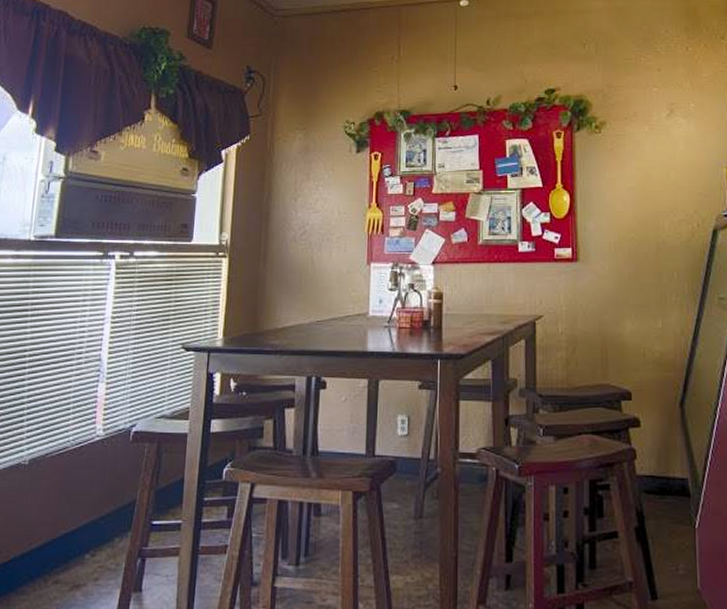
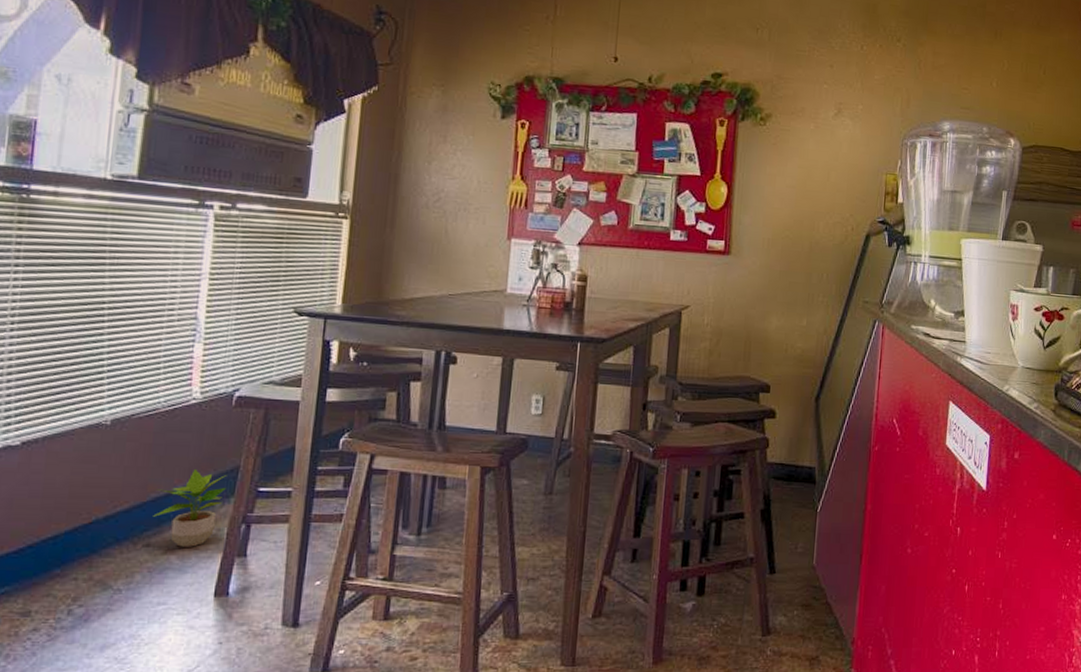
potted plant: none [62,504,124,583] -> present [153,468,226,547]

